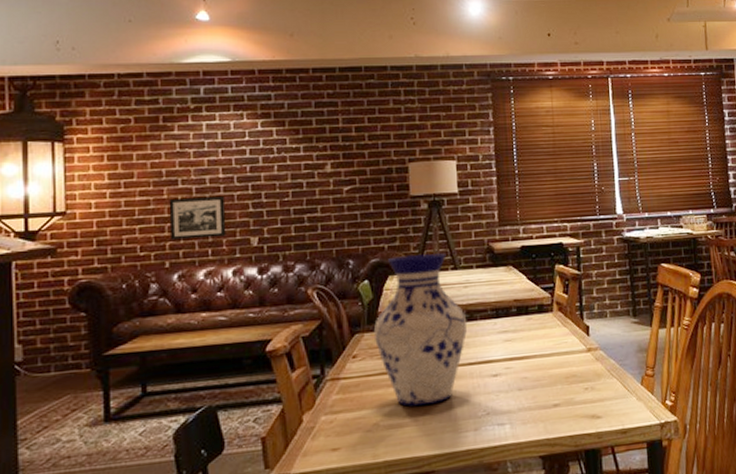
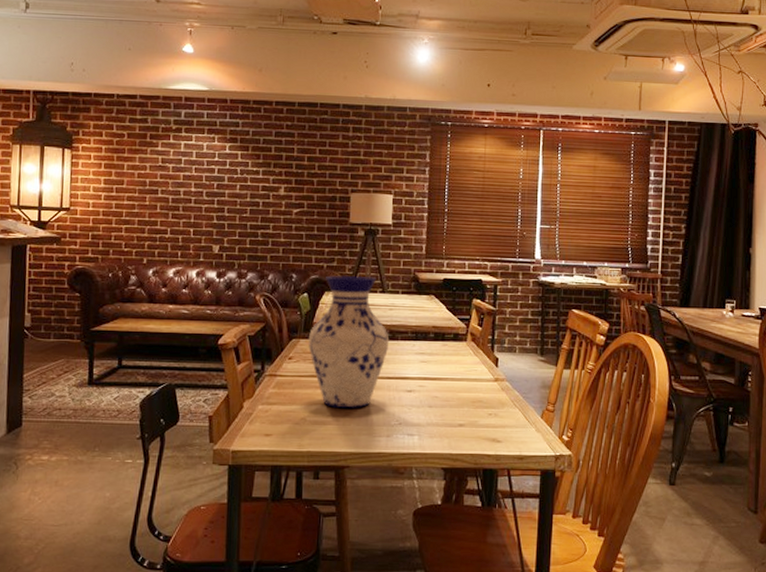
picture frame: present [169,195,226,240] -> none [148,205,195,242]

